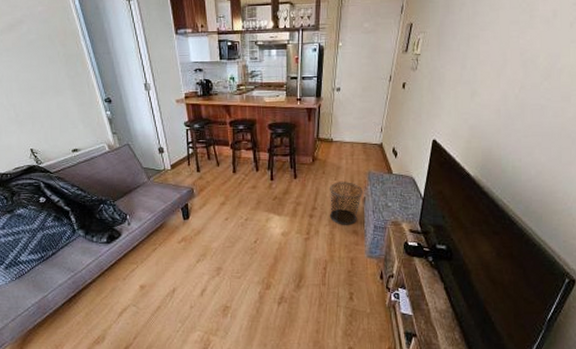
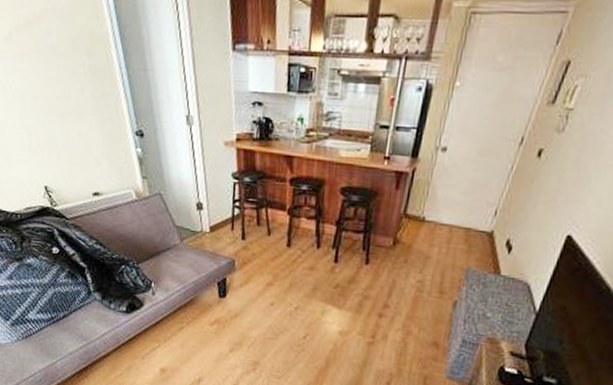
waste bin: present [329,181,363,226] -> none [404,275,455,335]

